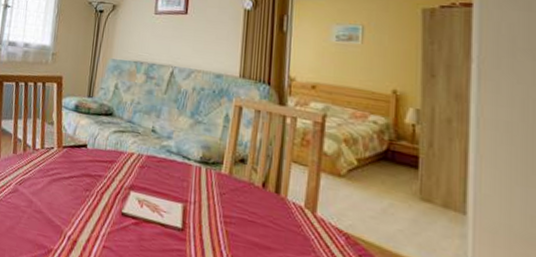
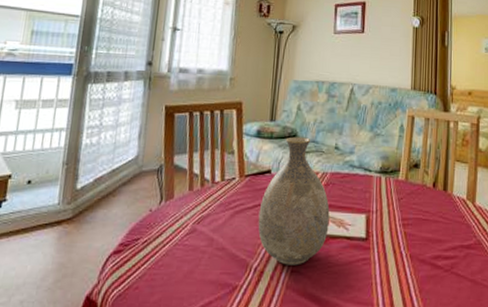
vase: none [73,114,144,242] -> present [258,136,330,266]

